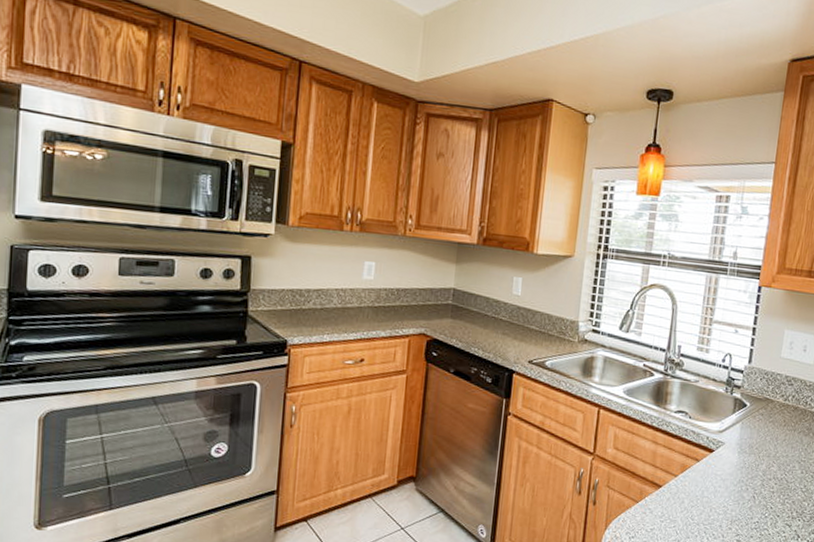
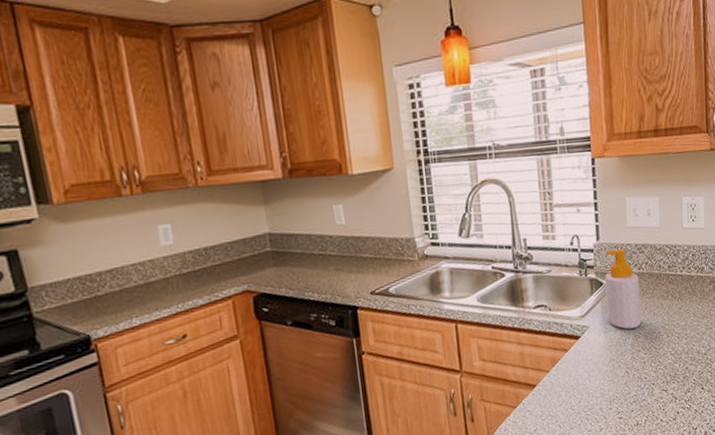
soap bottle: none [744,375,783,456] -> present [605,248,642,329]

